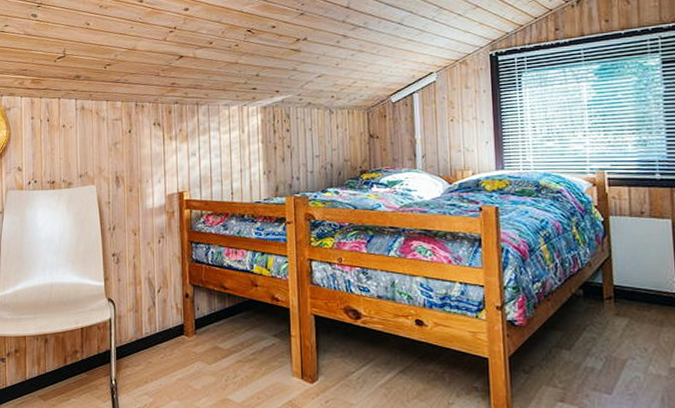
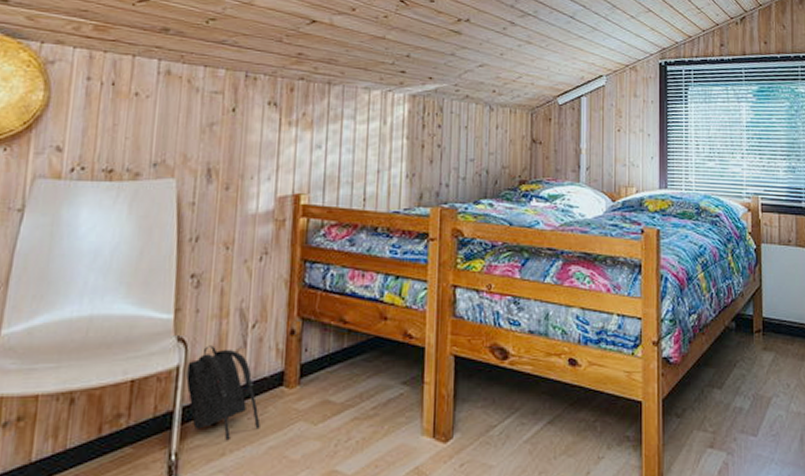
backpack: none [116,305,170,373] -> present [186,345,260,441]

